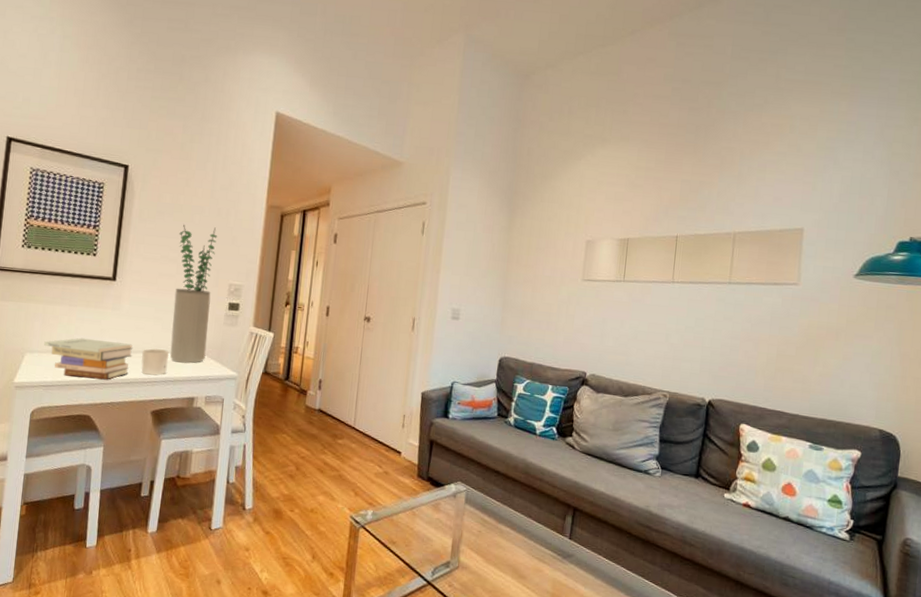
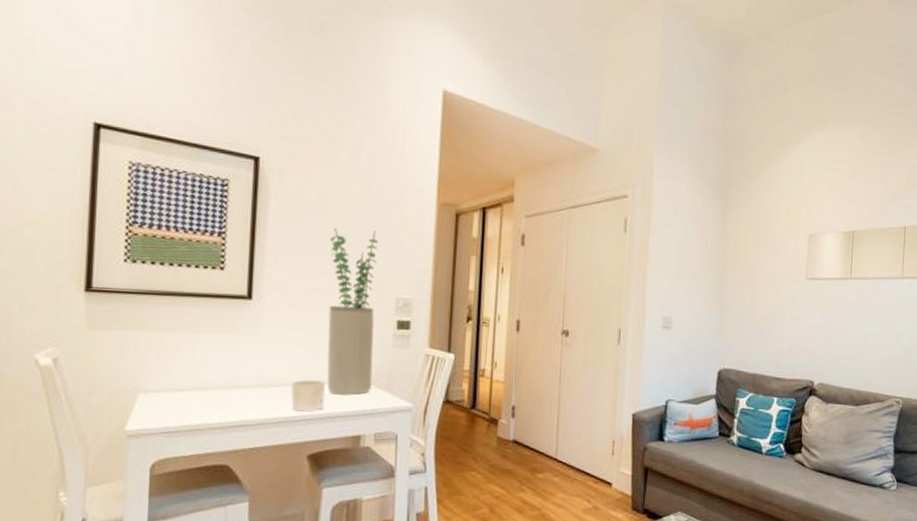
books: present [44,337,133,380] -> none [162,371,280,421]

